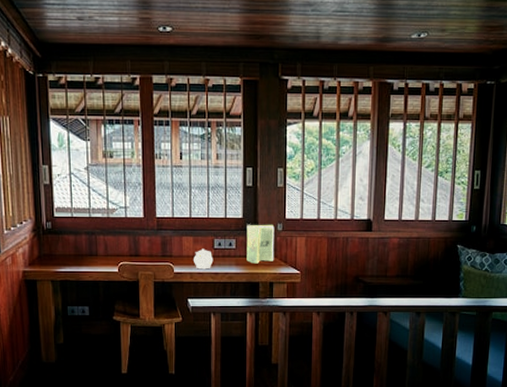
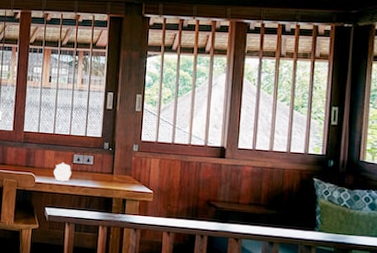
book: present [246,224,275,264] -> none [102,144,131,181]

